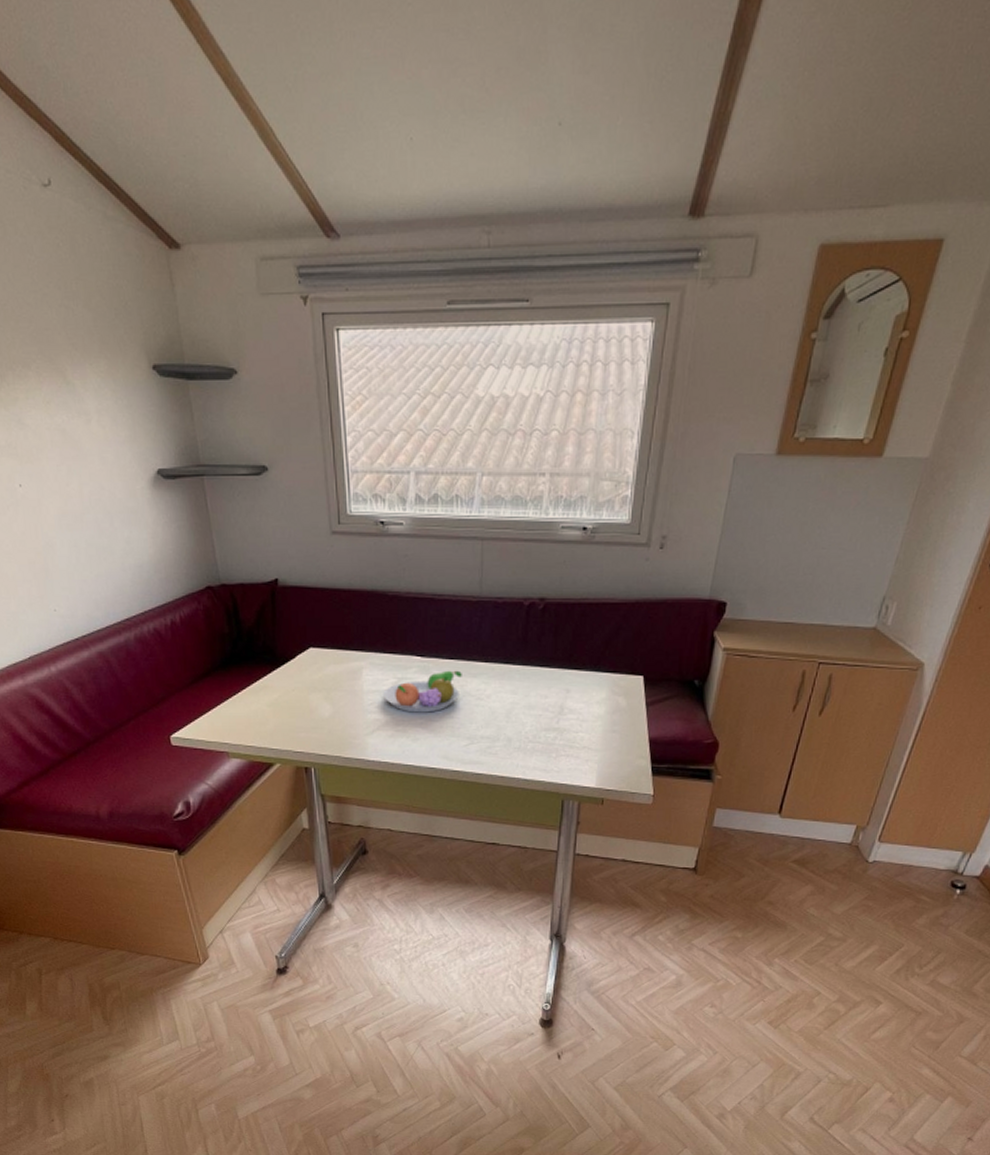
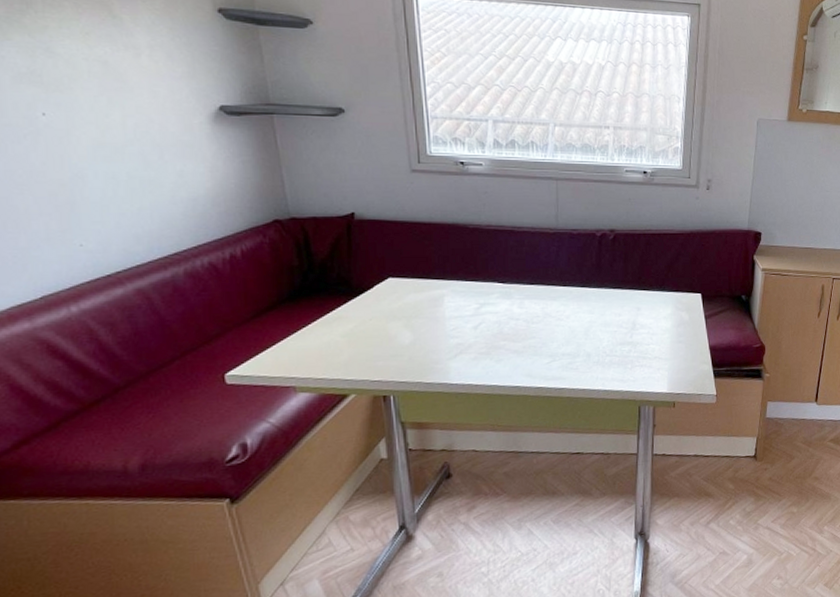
fruit bowl: present [383,670,462,713] -> none [465,294,542,336]

